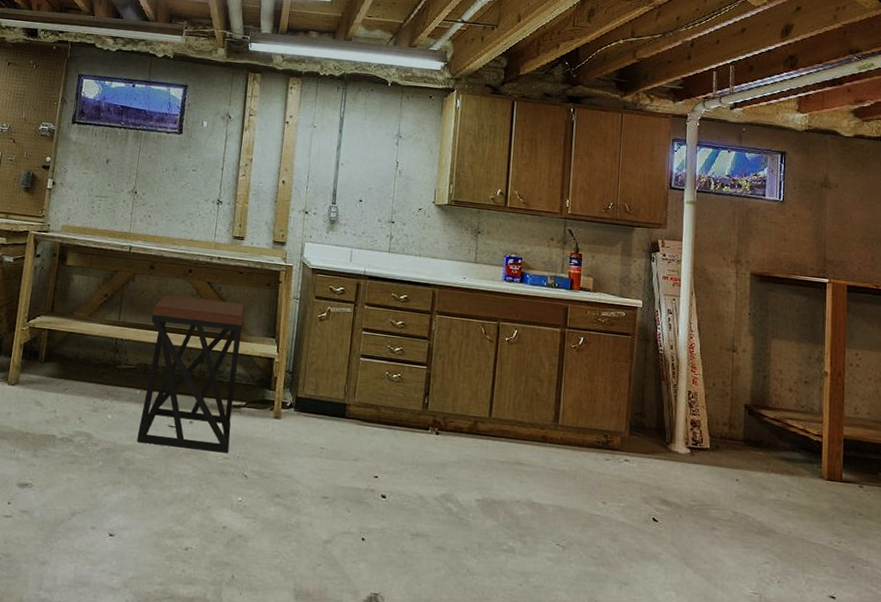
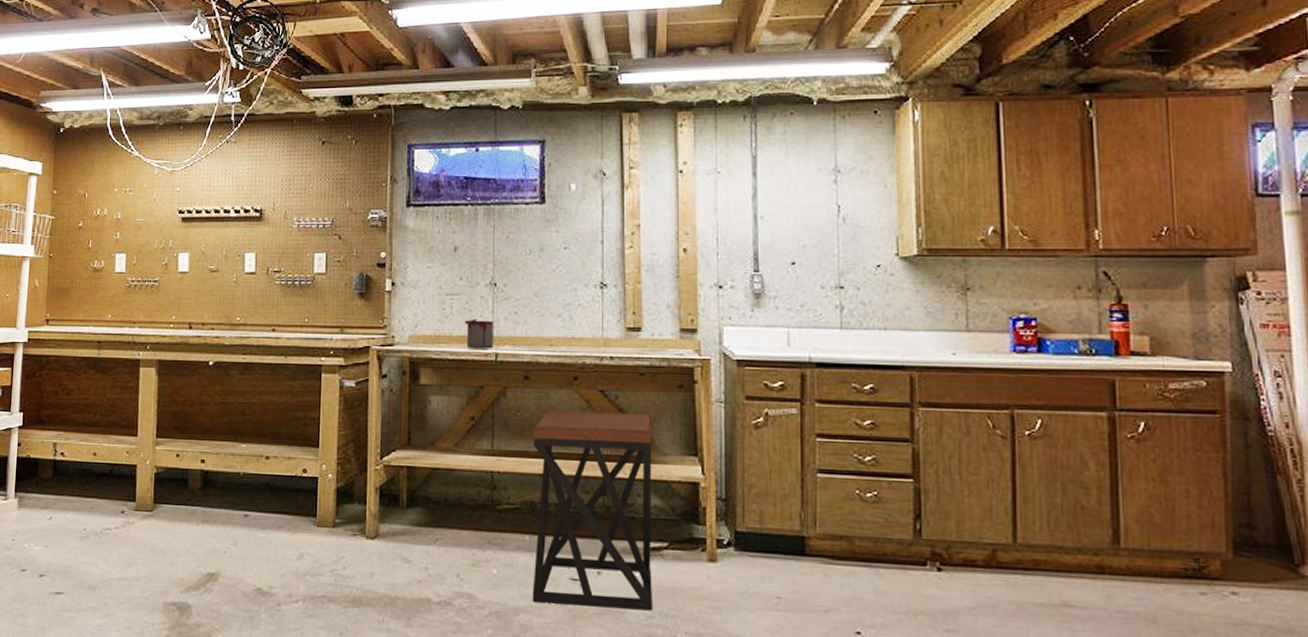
paint can: none [107,217,131,243] -> present [464,319,494,349]

